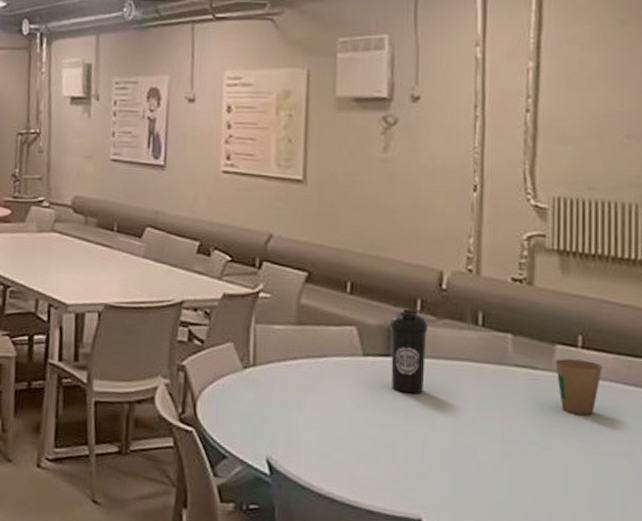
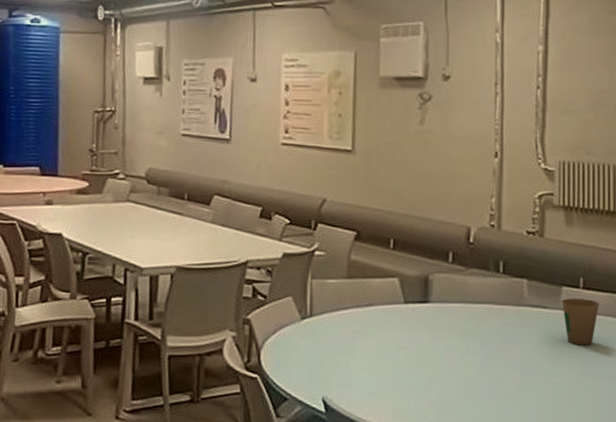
water bottle: present [390,308,428,394] -> none [427,260,458,335]

